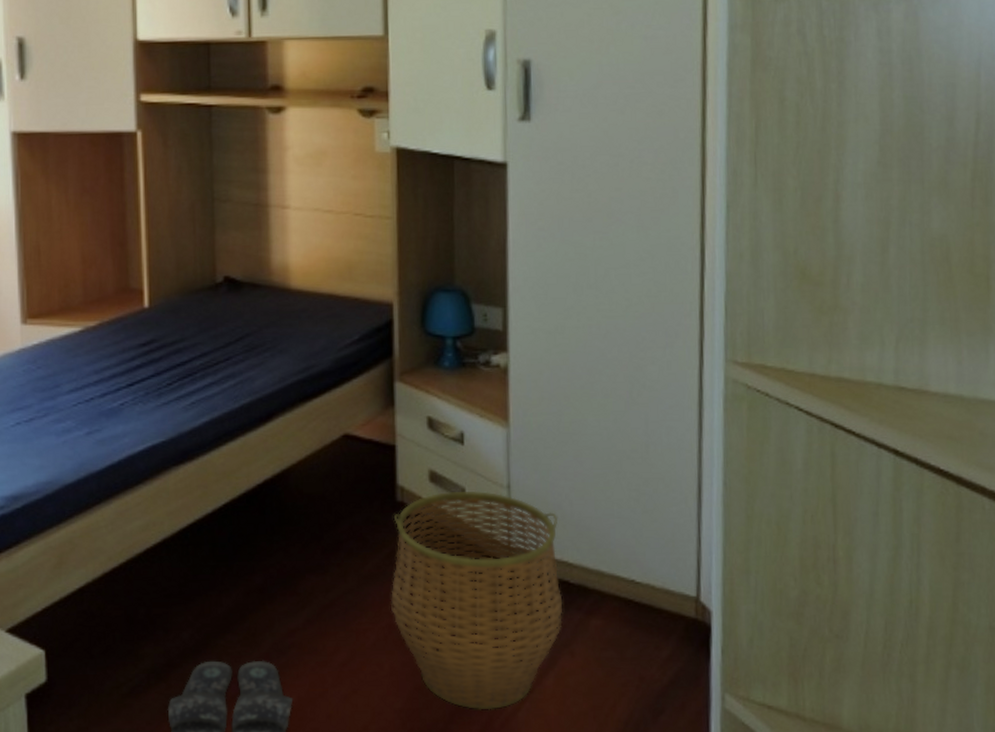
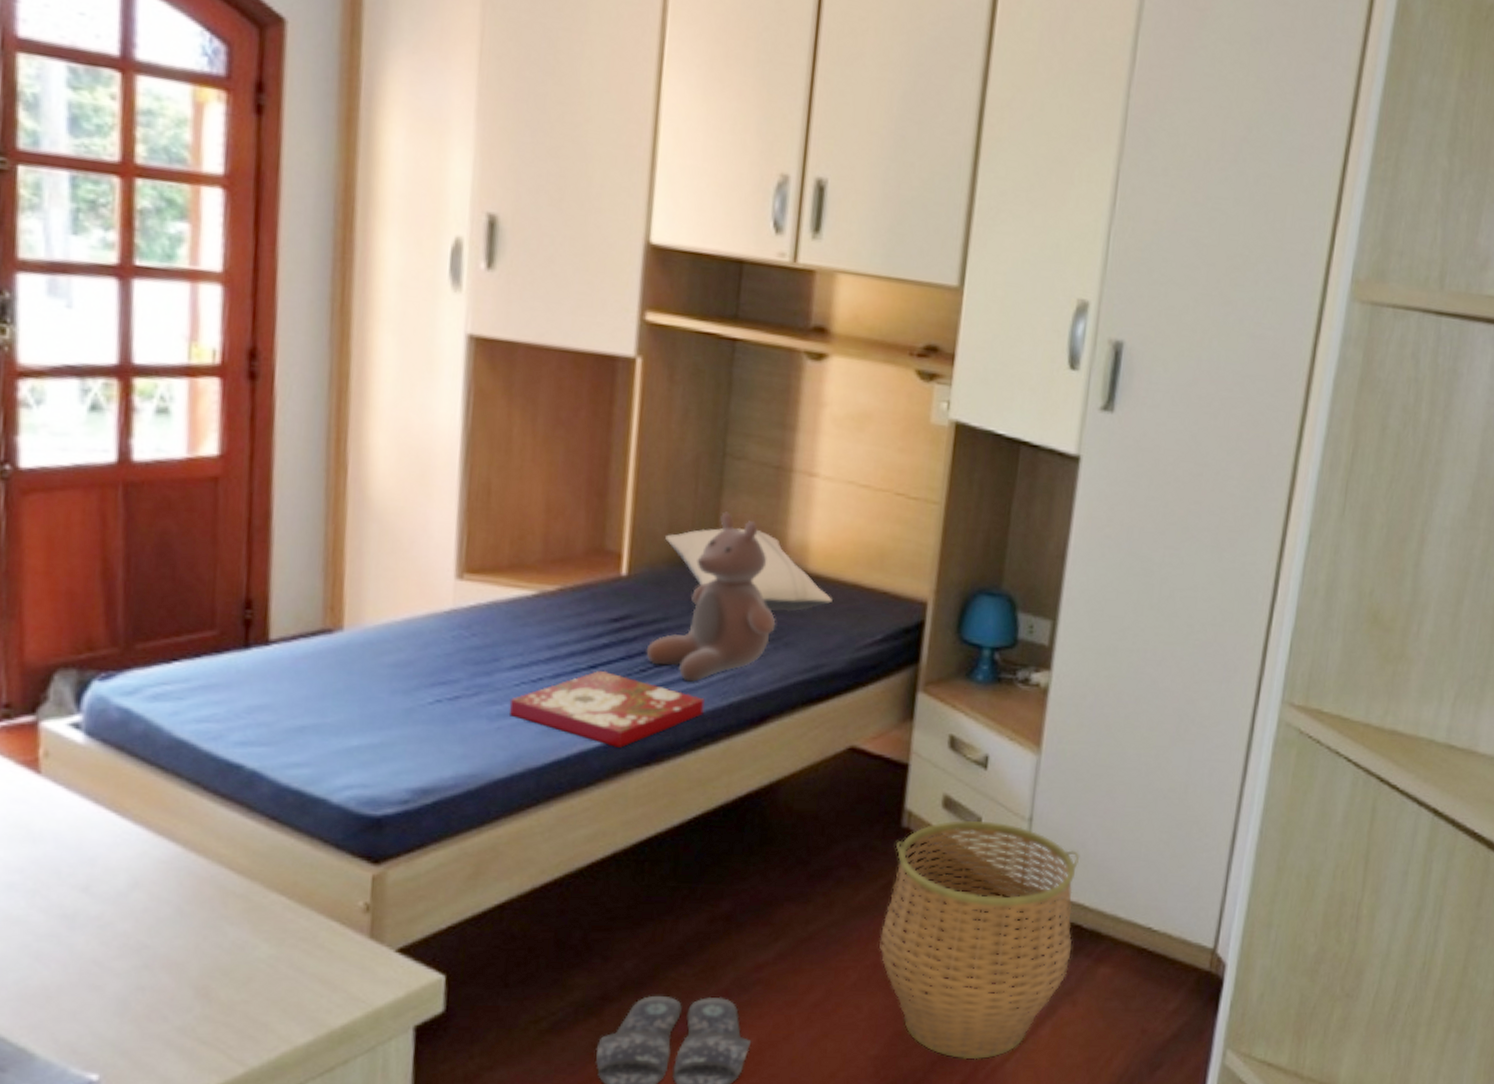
decorative box: none [71,387,221,451] -> present [508,670,705,749]
stuffed bear: none [170,246,269,390] -> present [646,511,775,682]
pillow: none [175,258,314,324] -> present [665,527,832,612]

